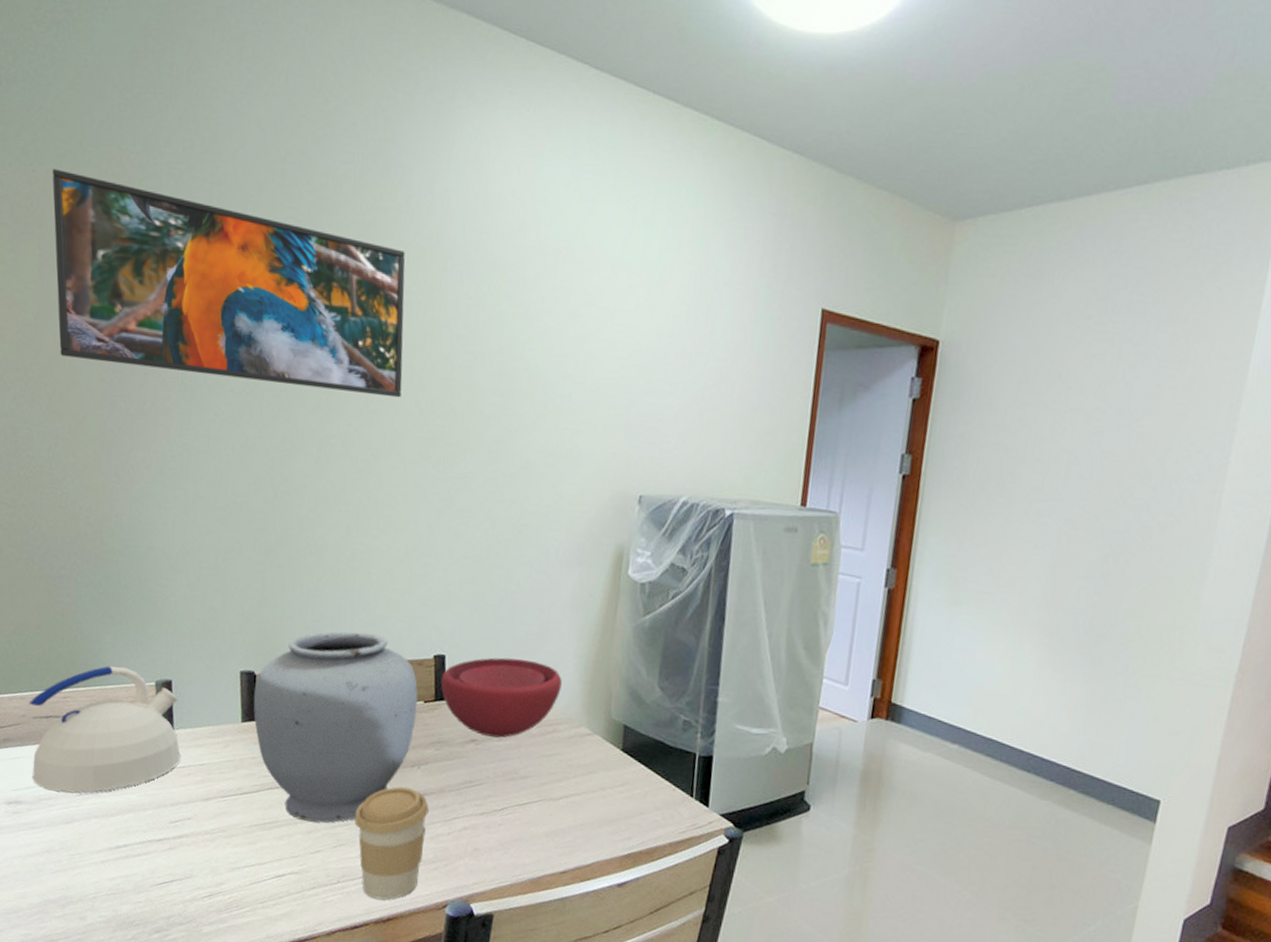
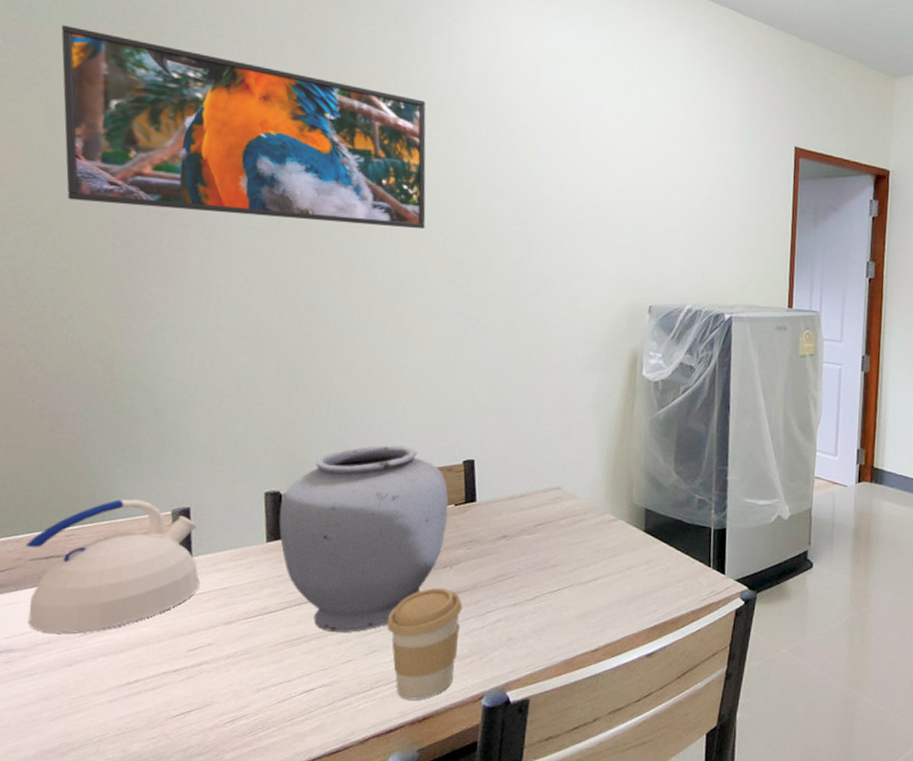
bowl: present [440,657,562,738] -> none [470,457,586,532]

